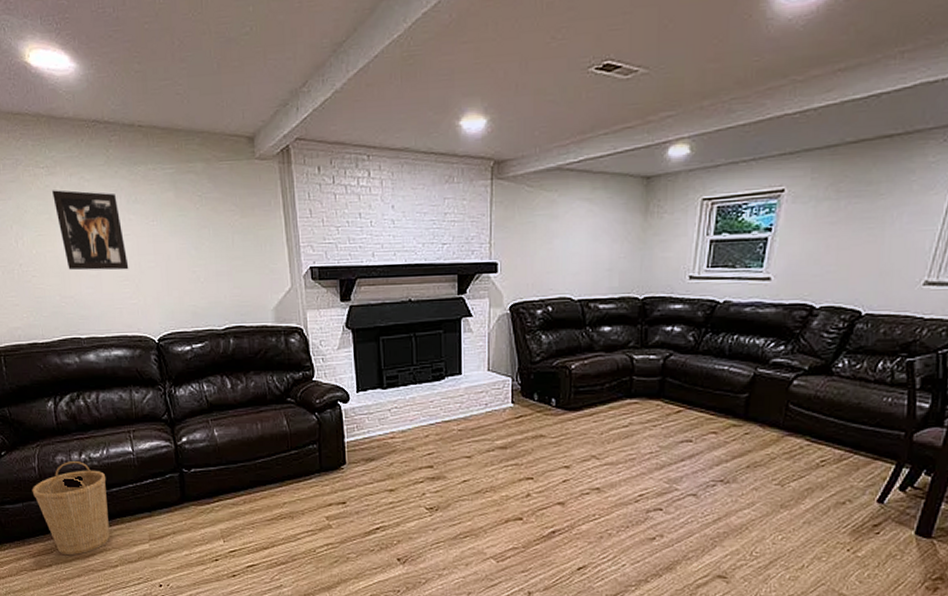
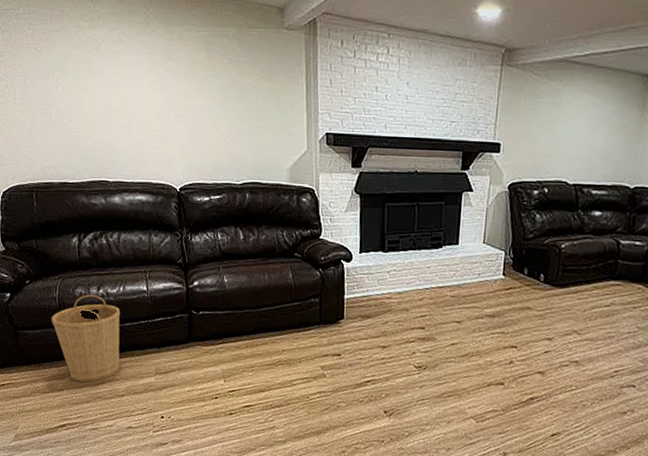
wall art: present [52,190,129,271] -> none [94,42,158,122]

